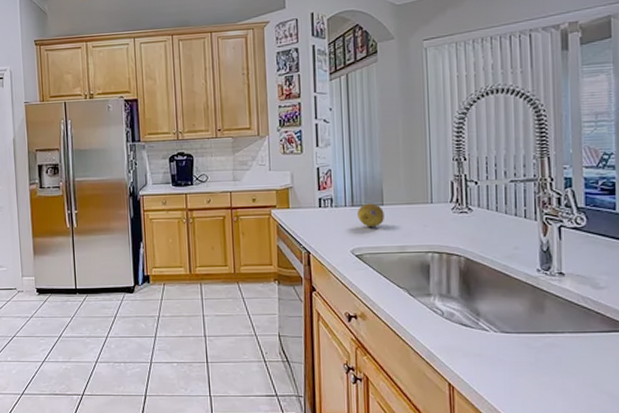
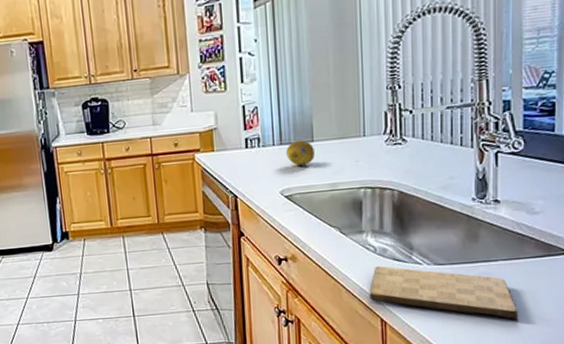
cutting board: none [437,330,586,395] -> present [369,266,518,321]

